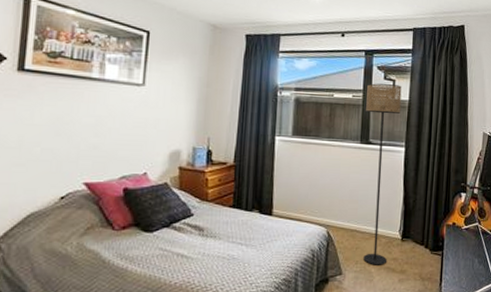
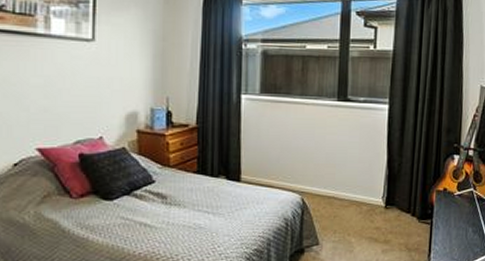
floor lamp: present [363,83,402,265] -> none [342,31,385,235]

